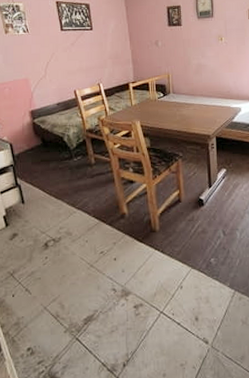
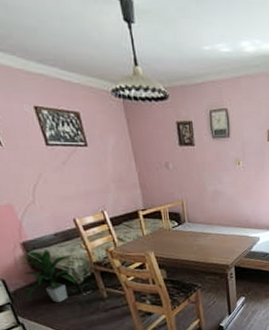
indoor plant: none [27,116,70,166] -> present [22,248,76,302]

